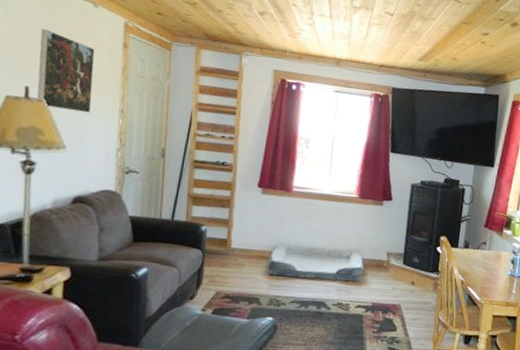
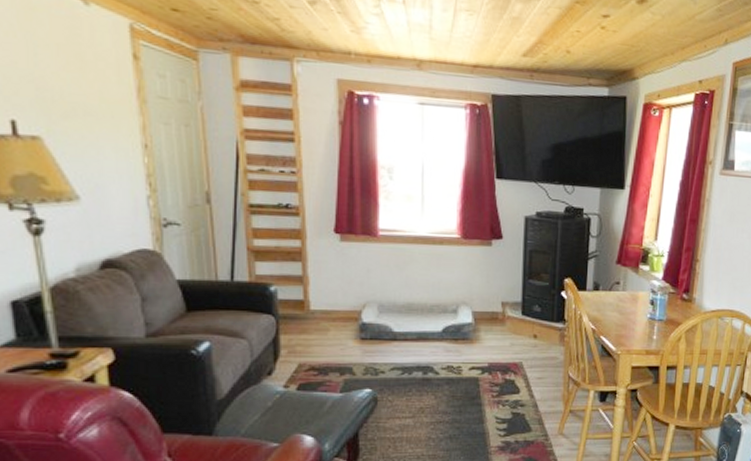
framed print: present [37,28,95,113] -> none [17,38,103,151]

